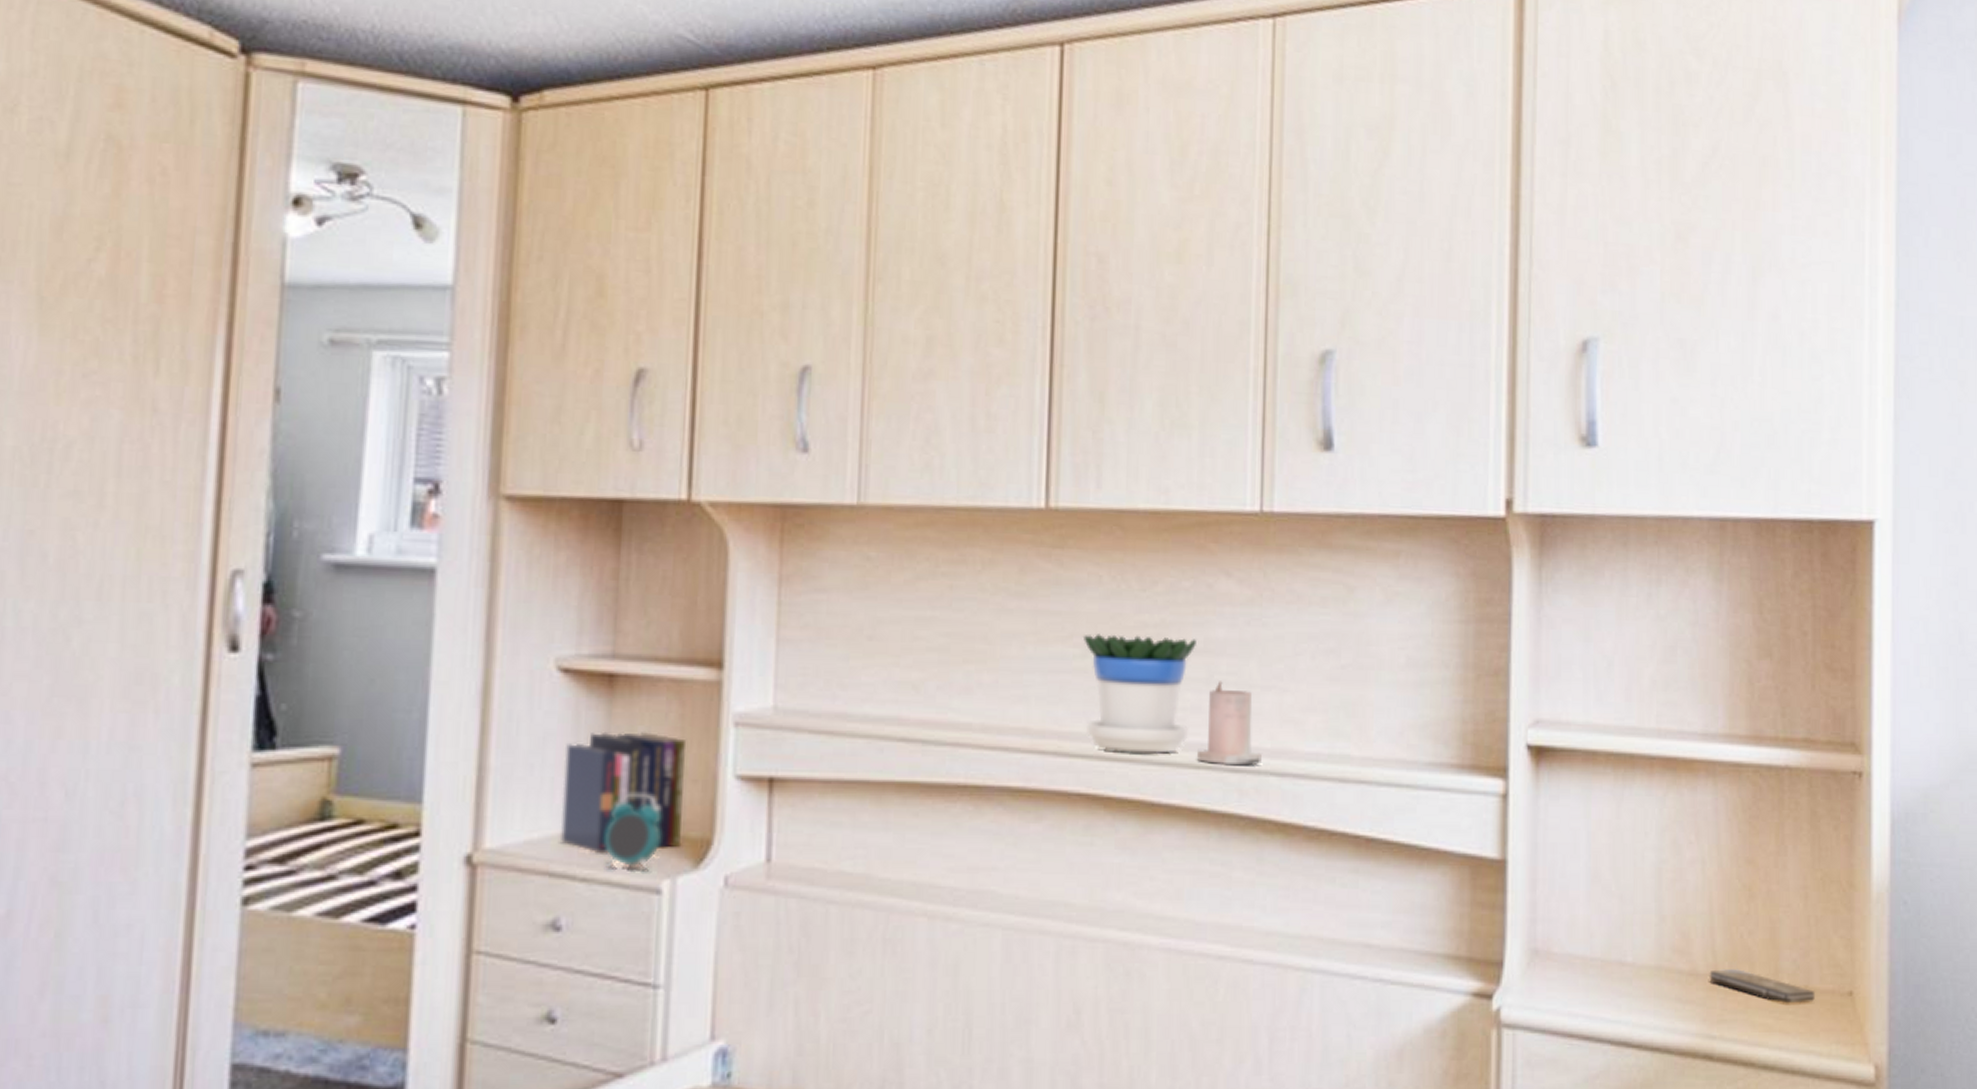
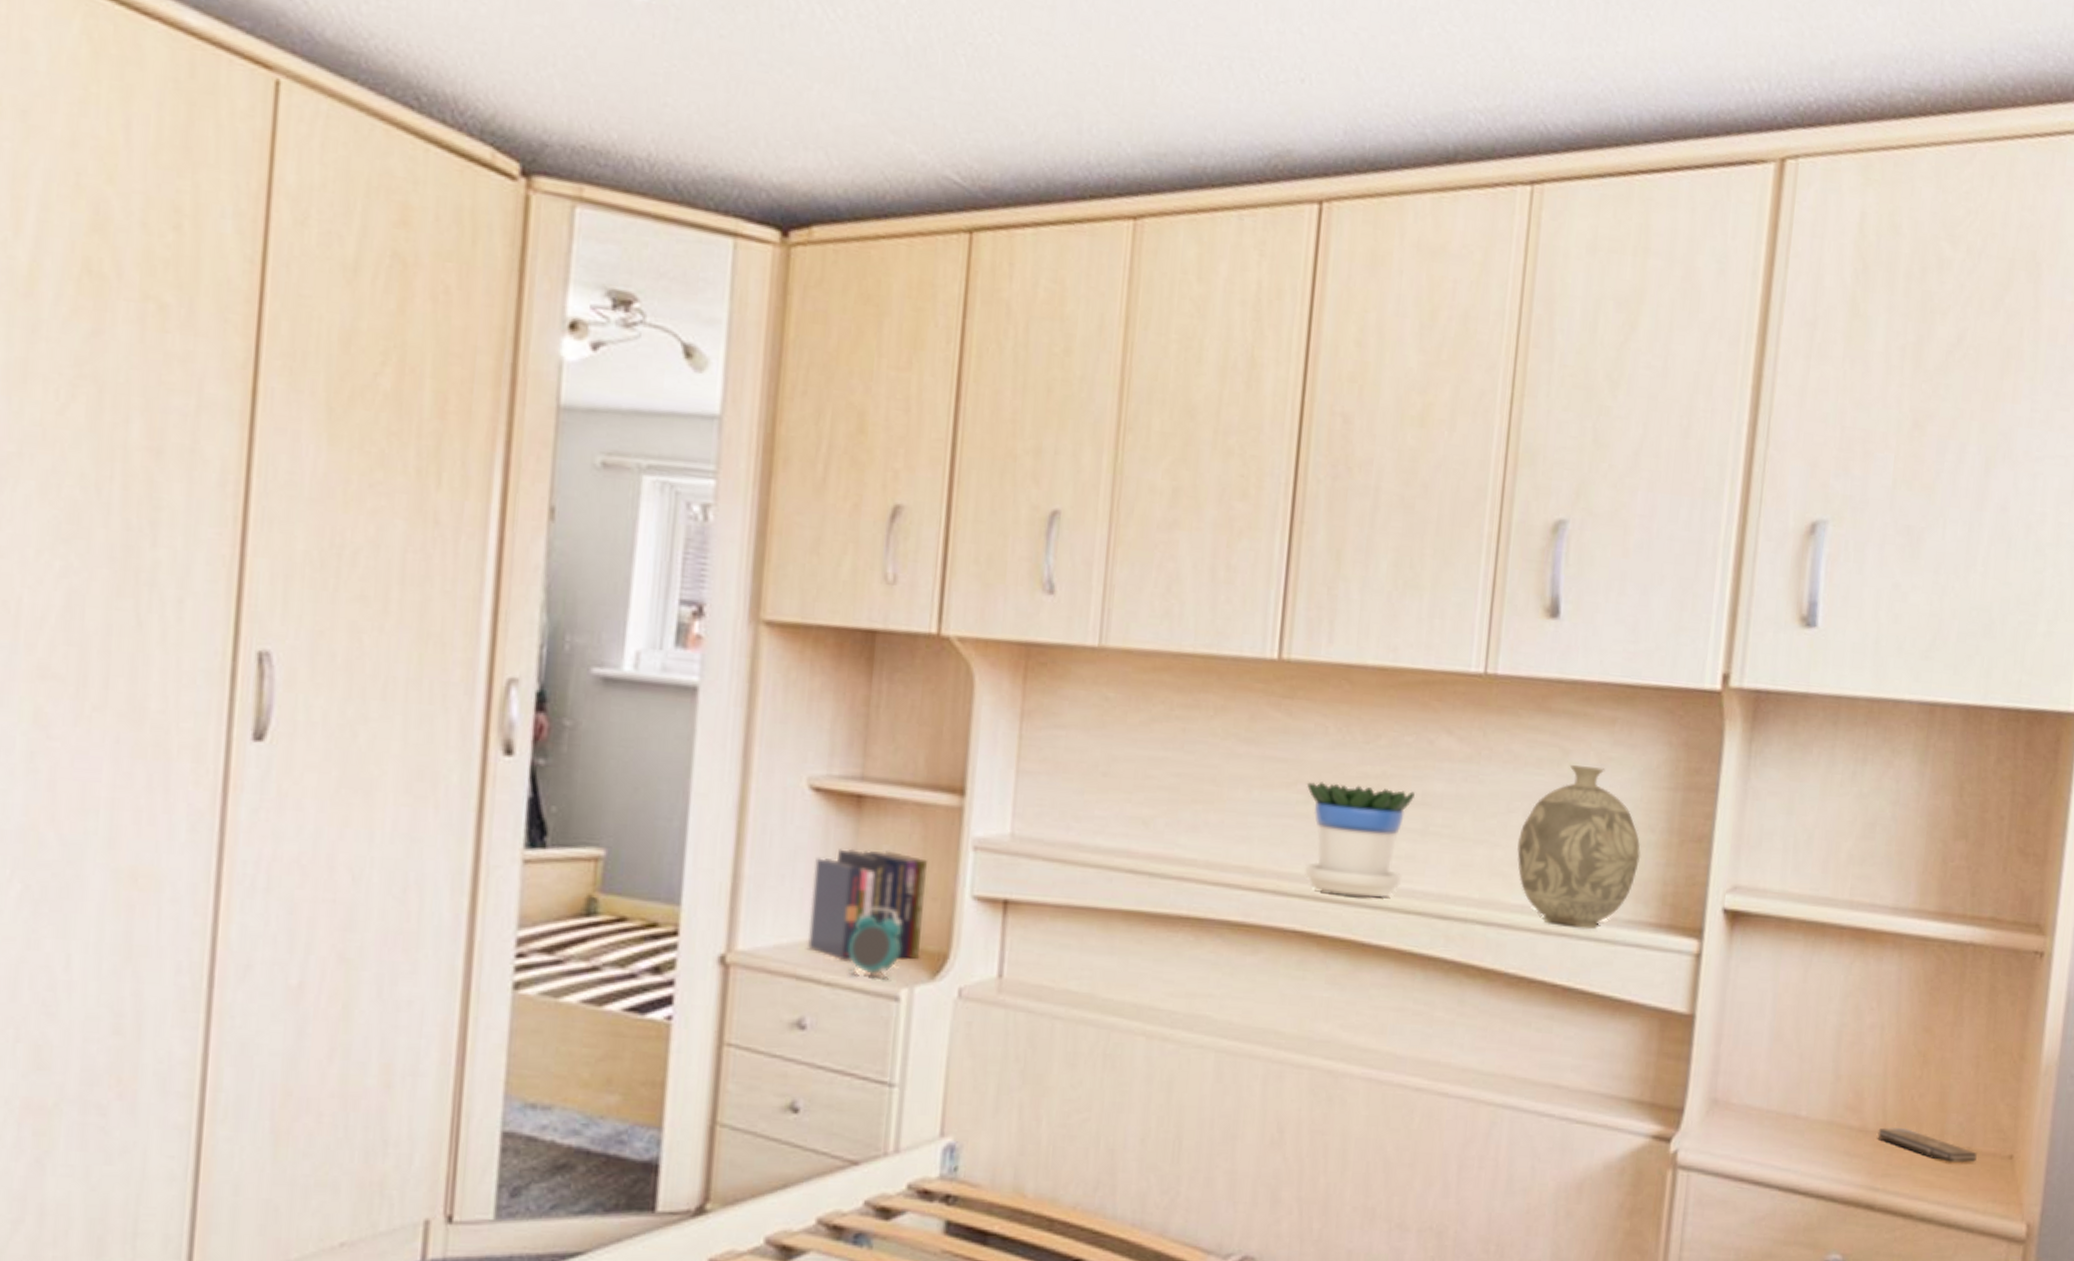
candle: present [1197,681,1262,766] -> none [1408,832,1470,914]
decorative vase: none [1308,602,1437,775] -> present [1517,765,1641,930]

